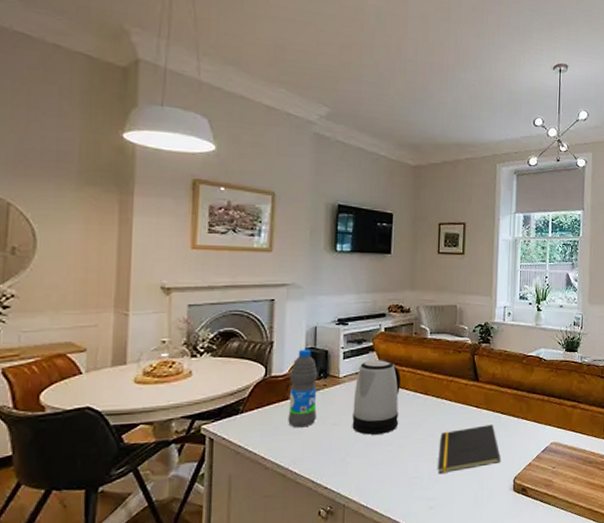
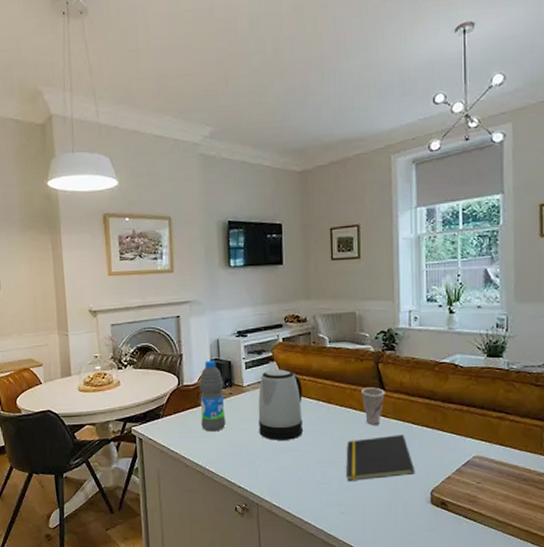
cup: none [456,378,479,416] -> present [360,387,385,425]

